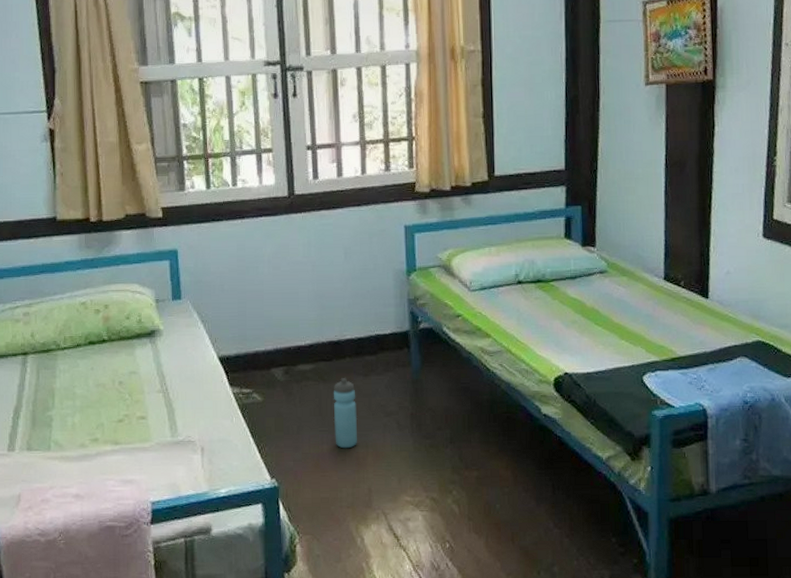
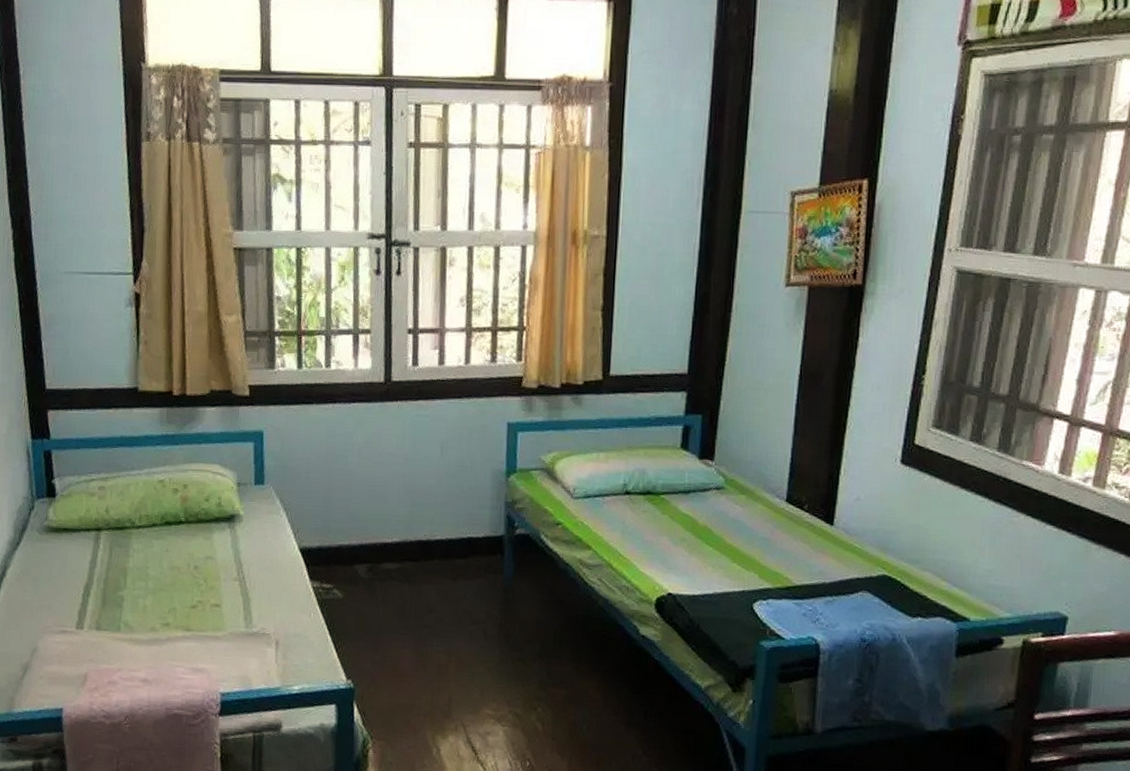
water bottle: present [333,378,358,449] -> none [416,580,442,655]

